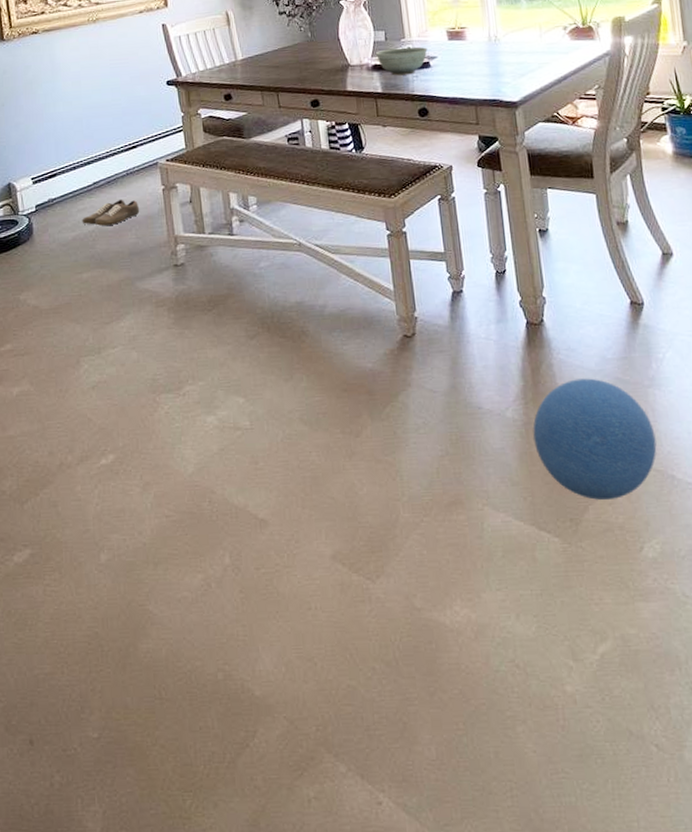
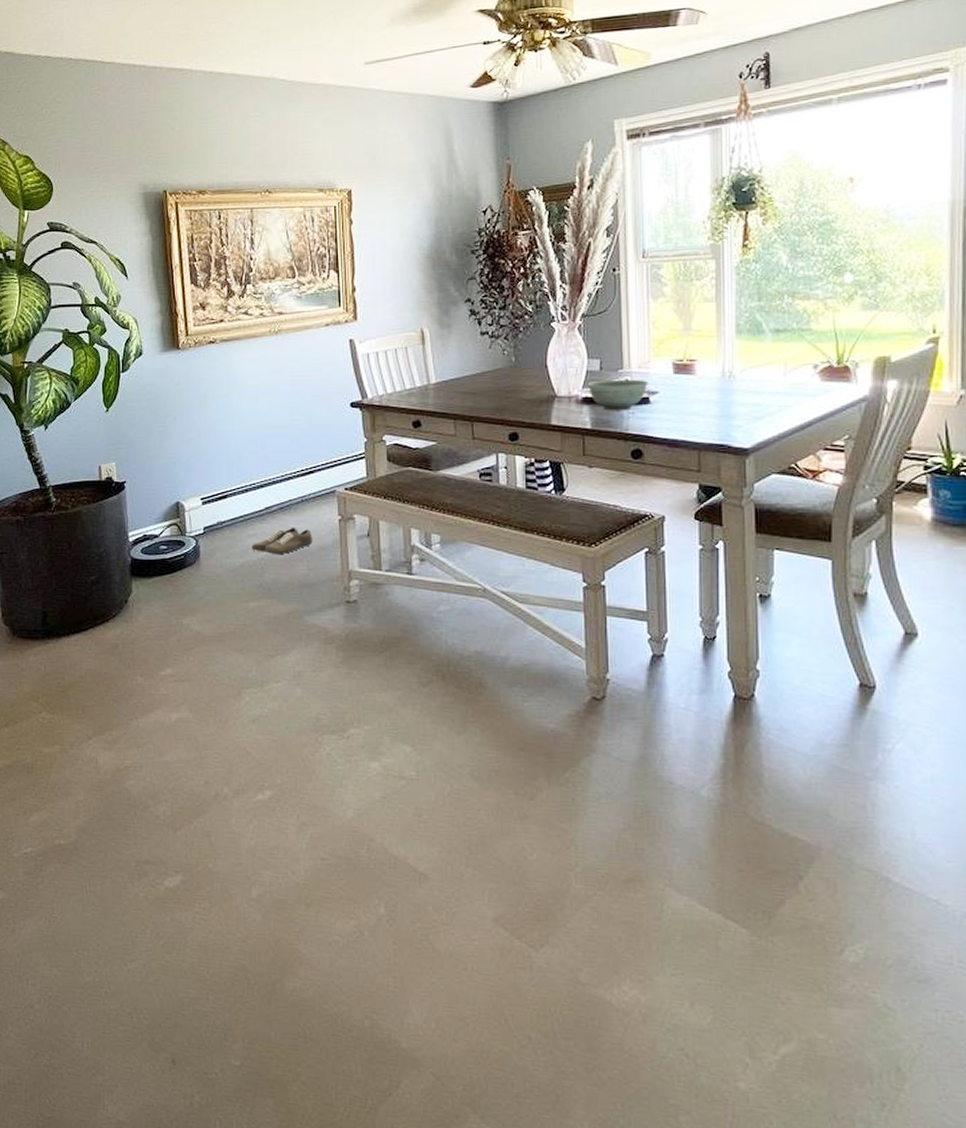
ball: present [533,378,657,500] -> none [730,762,873,896]

